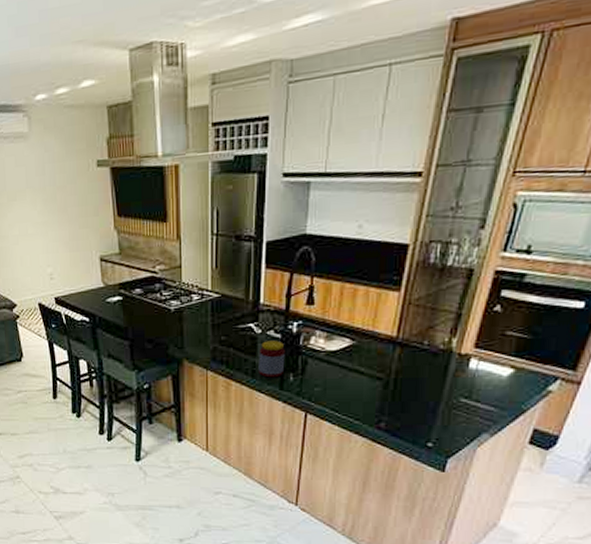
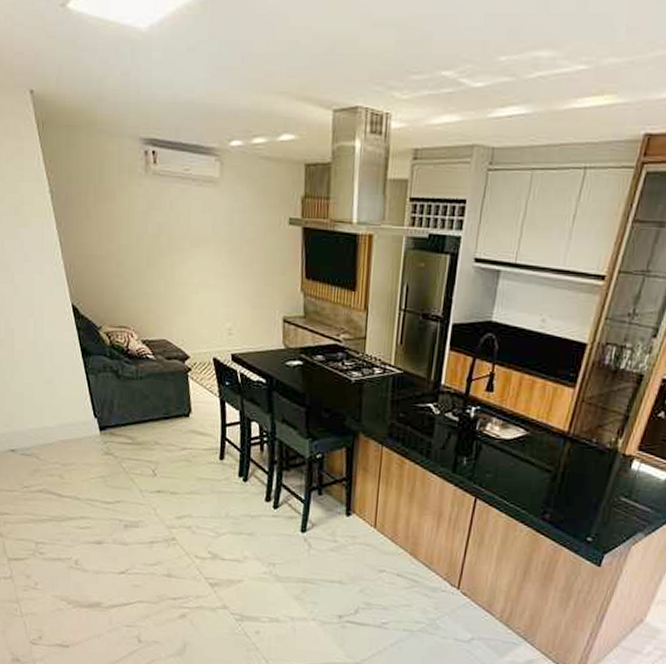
jar: present [258,340,285,378] -> none [433,422,461,460]

